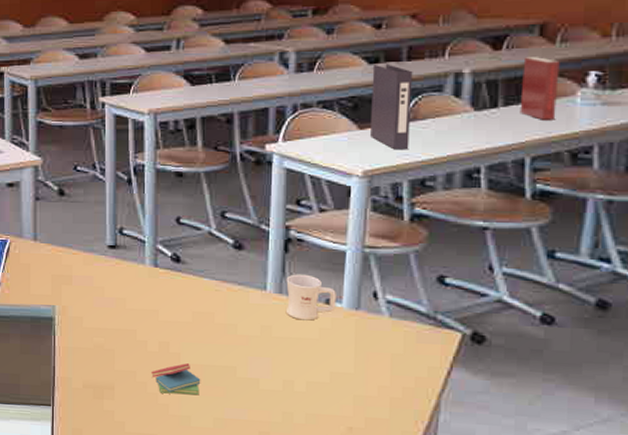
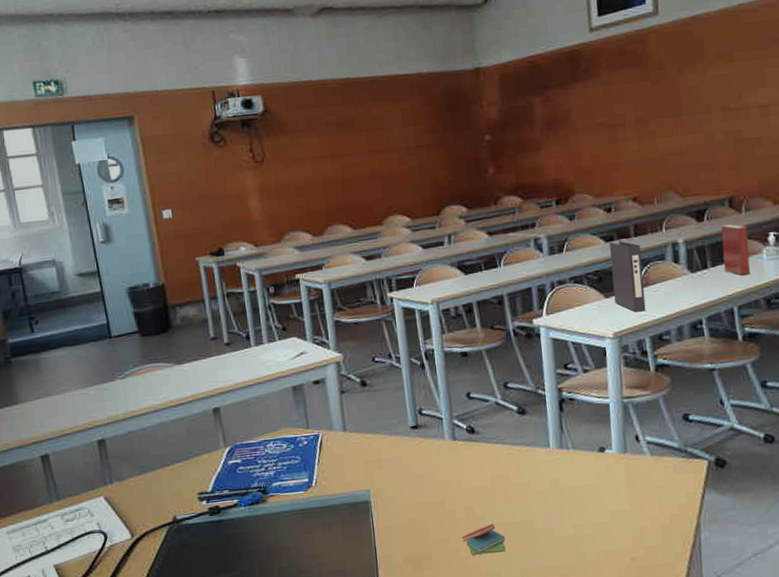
mug: present [285,274,336,321] -> none [564,428,608,470]

